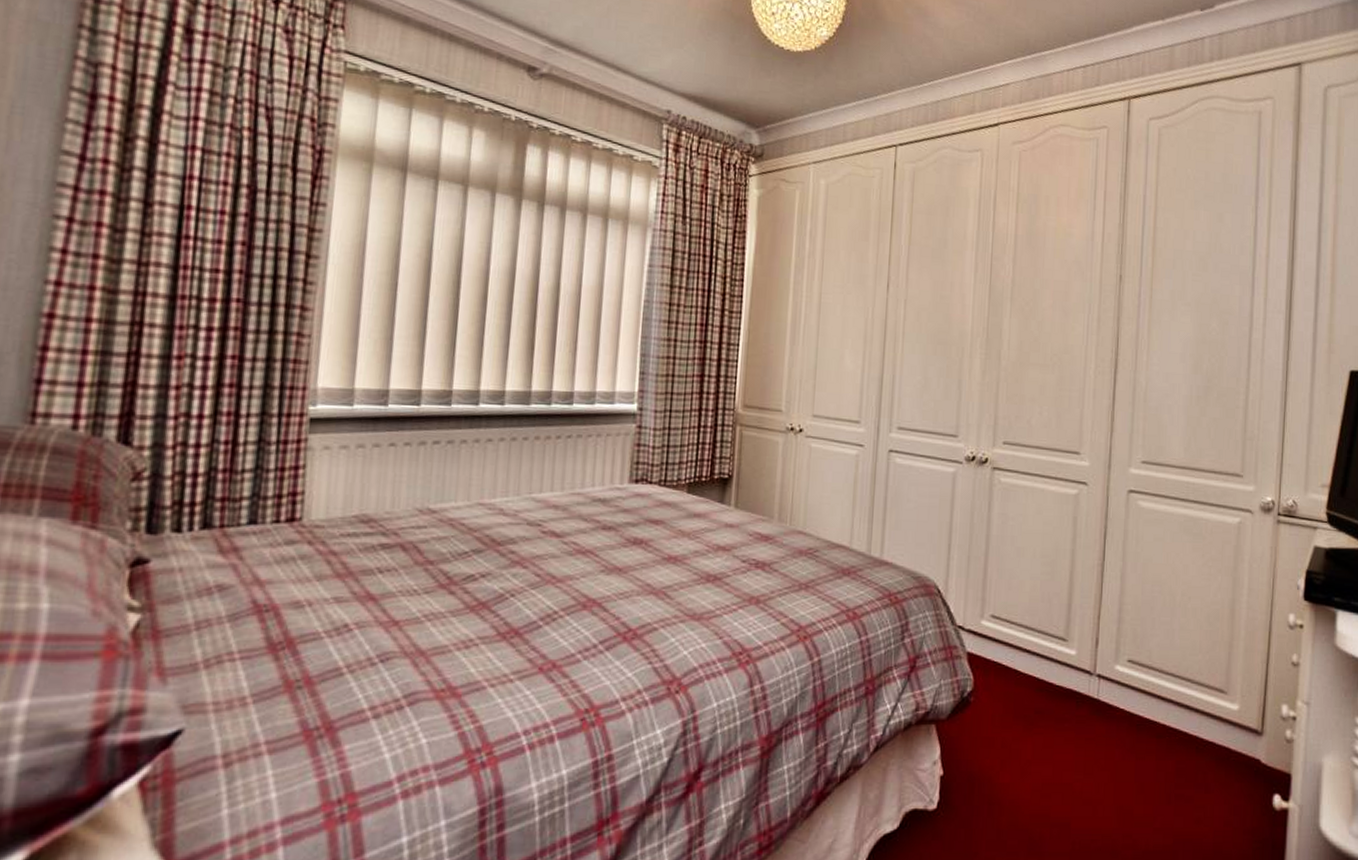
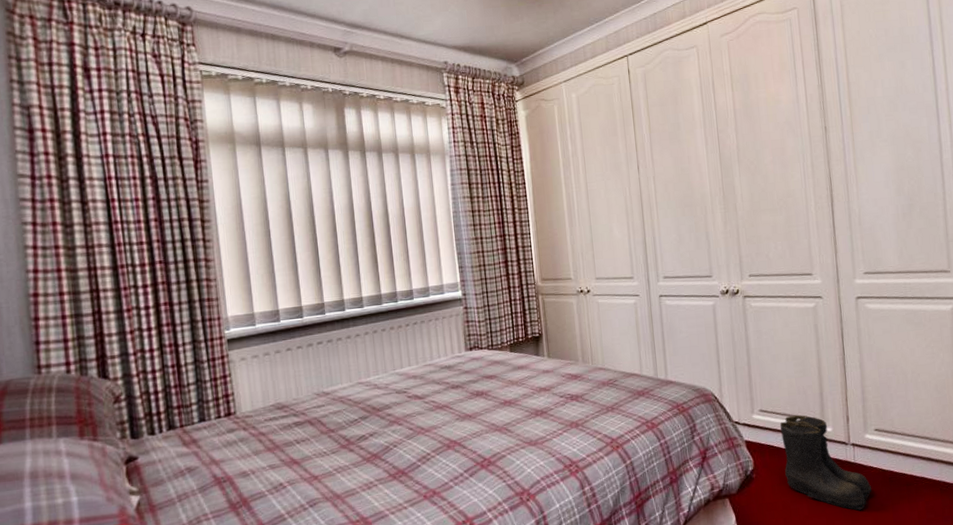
boots: none [1011,627,1115,762] -> present [780,414,872,511]

